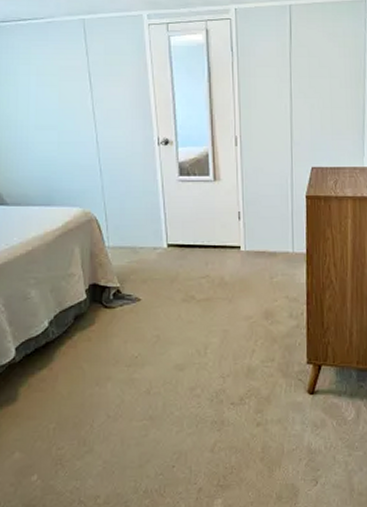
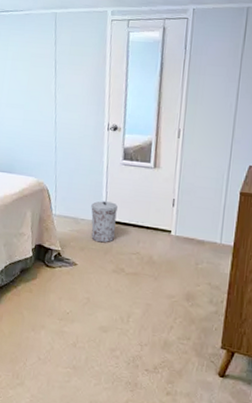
trash can: none [149,224,181,271] -> present [91,201,118,243]

